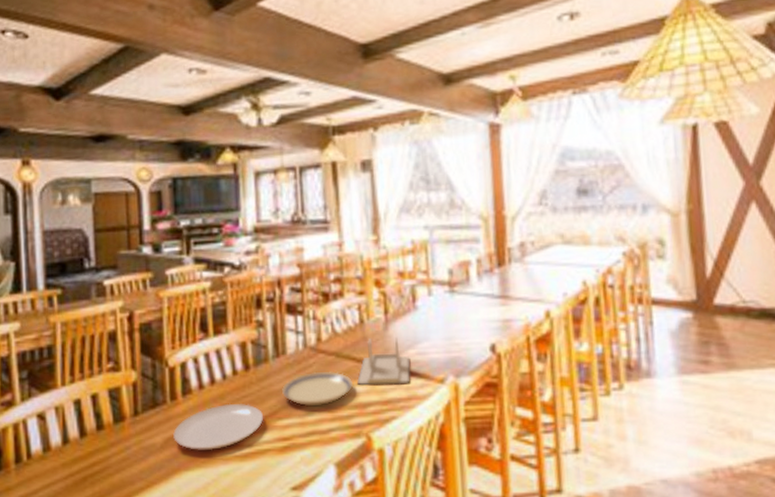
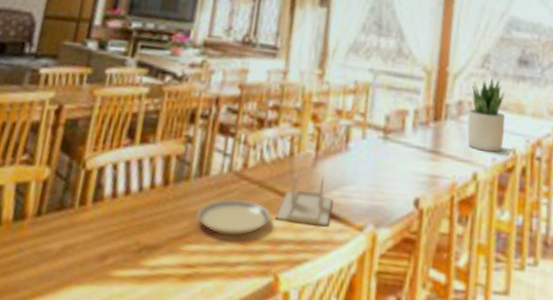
plate: present [173,403,264,451] -> none [72,218,173,268]
planter: none [532,213,573,289] -> present [467,77,505,153]

